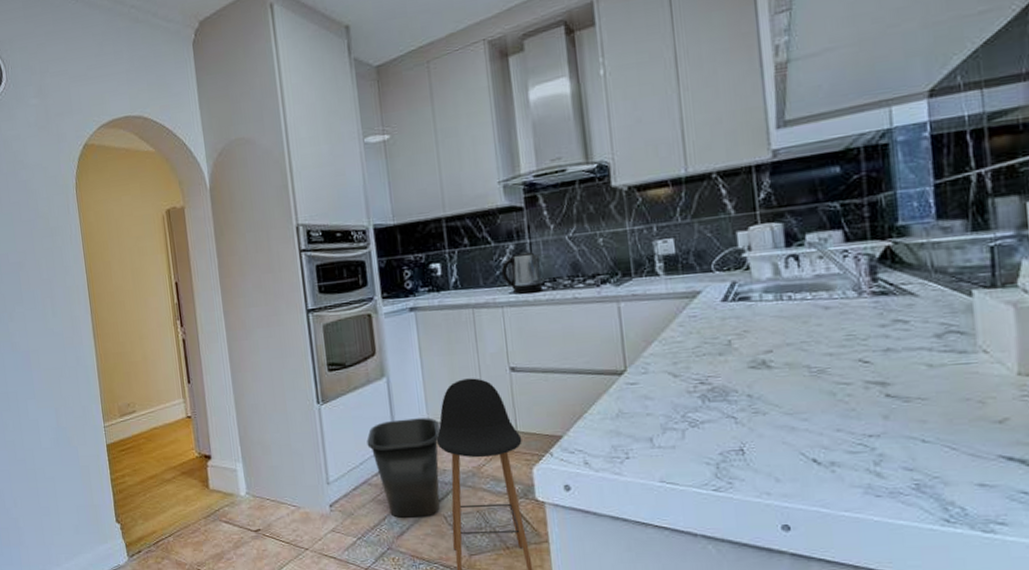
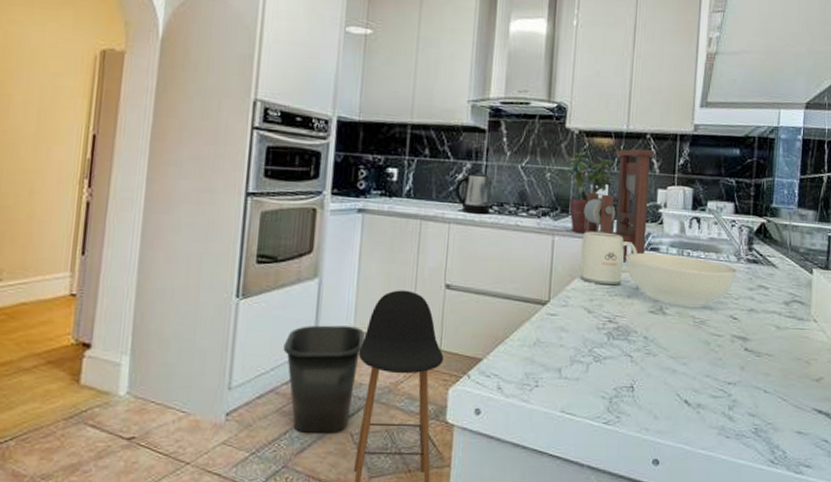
potted plant: none [619,208,681,296] -> present [567,152,616,233]
paper towel holder: none [649,189,732,317] -> present [584,148,655,261]
mug: none [652,289,723,346] -> present [580,231,637,286]
bowl: none [708,300,860,358] -> present [625,252,737,308]

